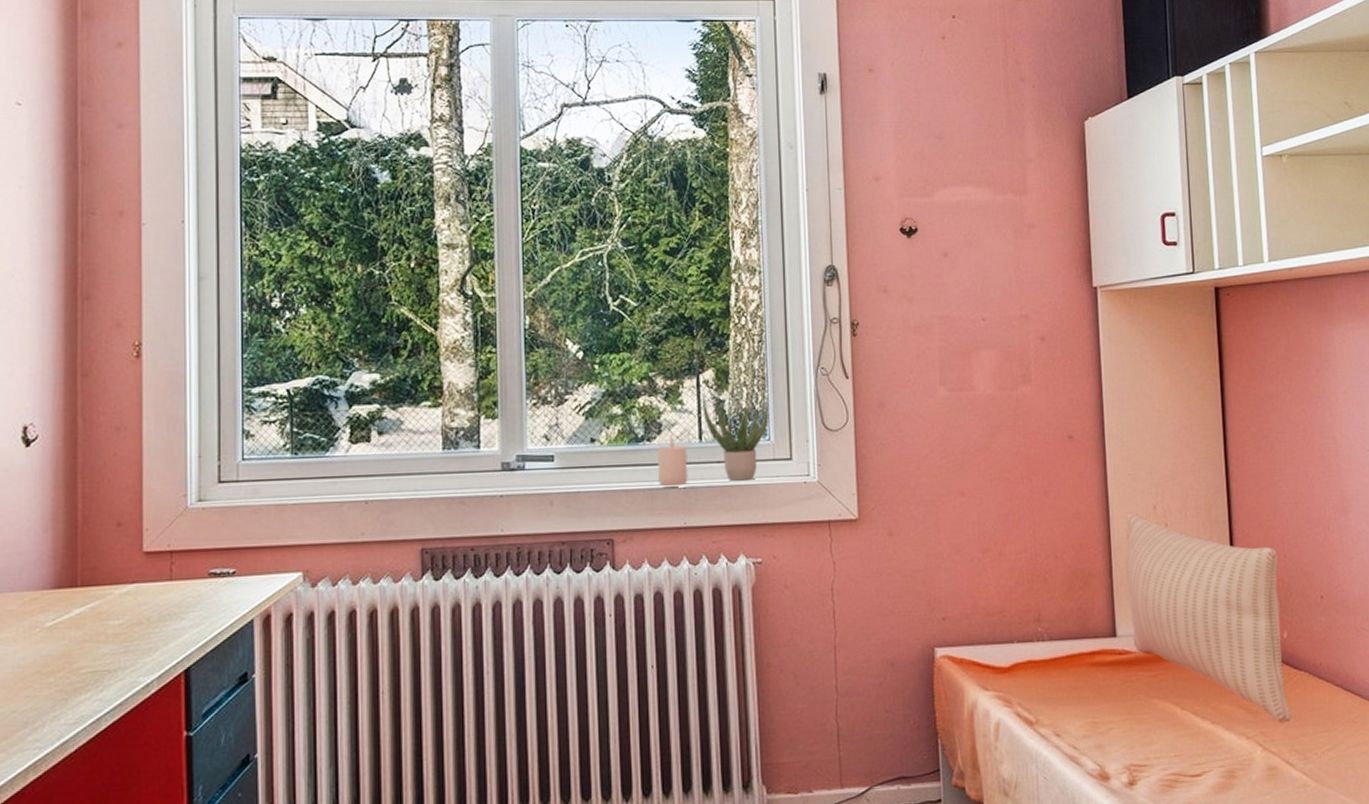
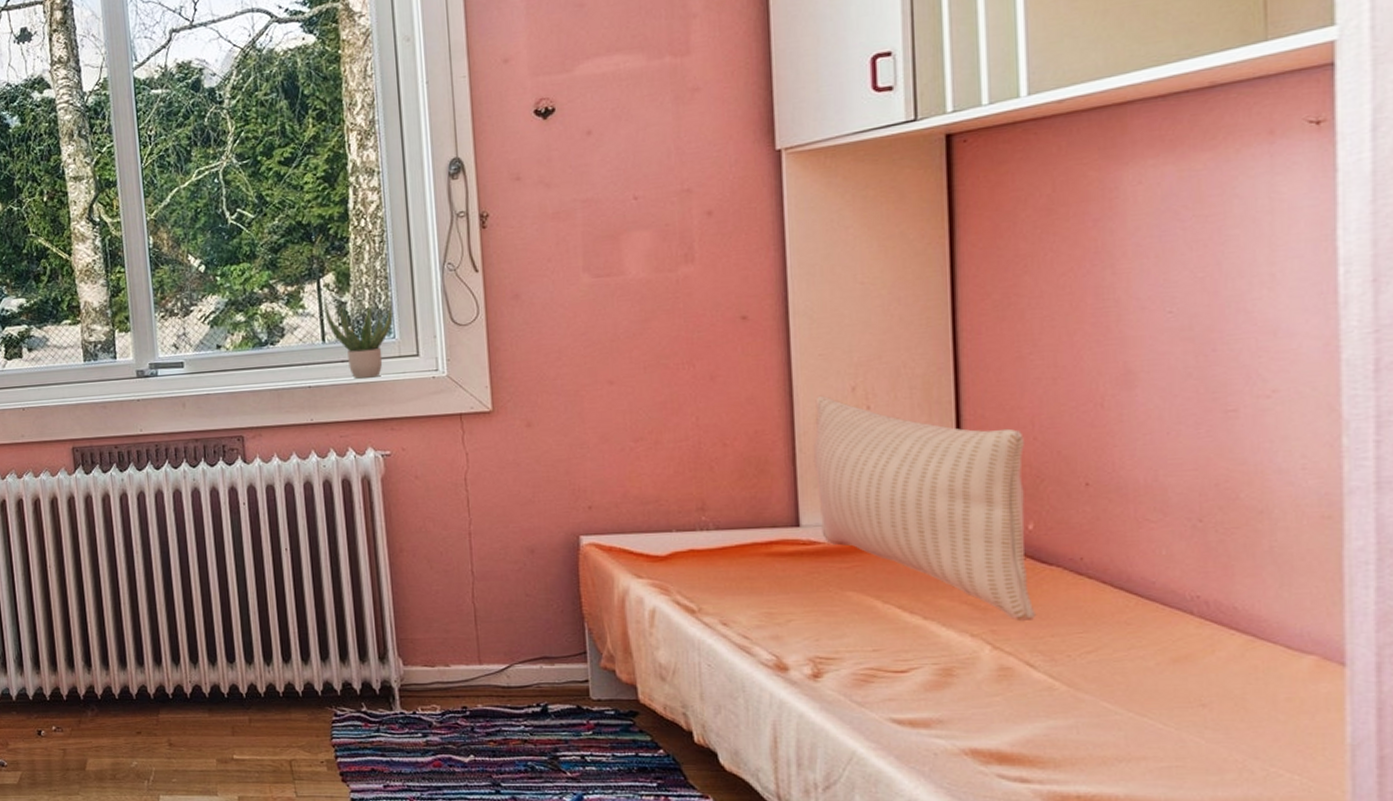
candle: present [657,431,688,487] -> none [281,334,313,387]

